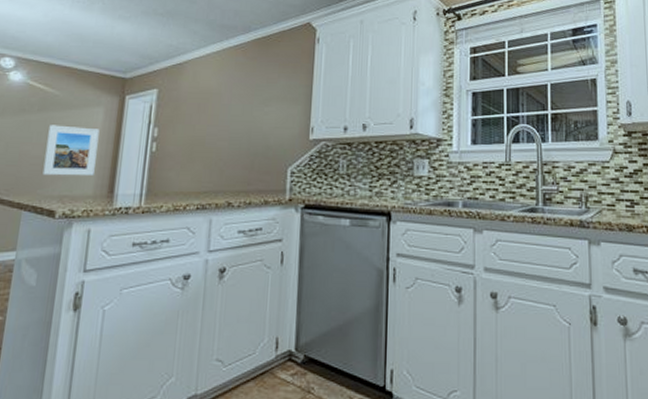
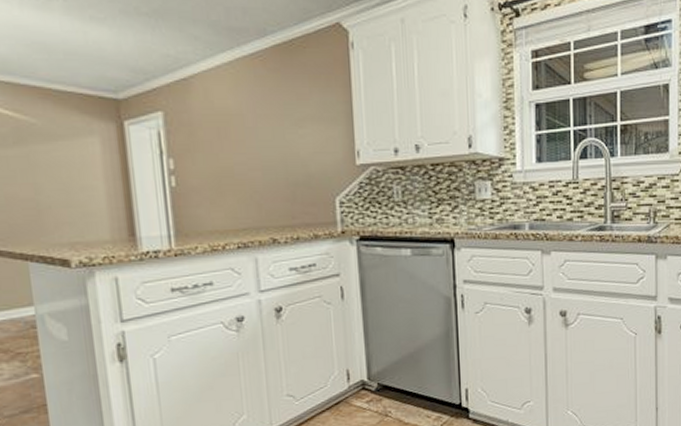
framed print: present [42,125,100,176] -> none [34,160,106,221]

